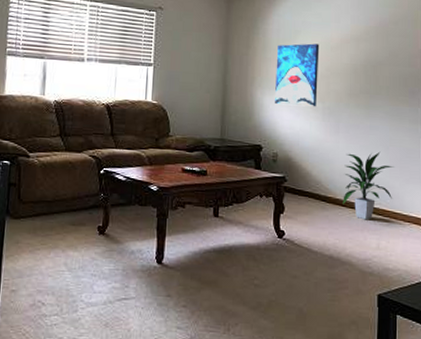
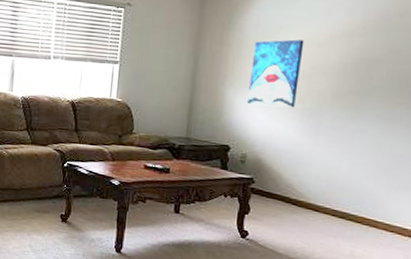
indoor plant: present [343,151,394,220] -> none [316,157,381,227]

